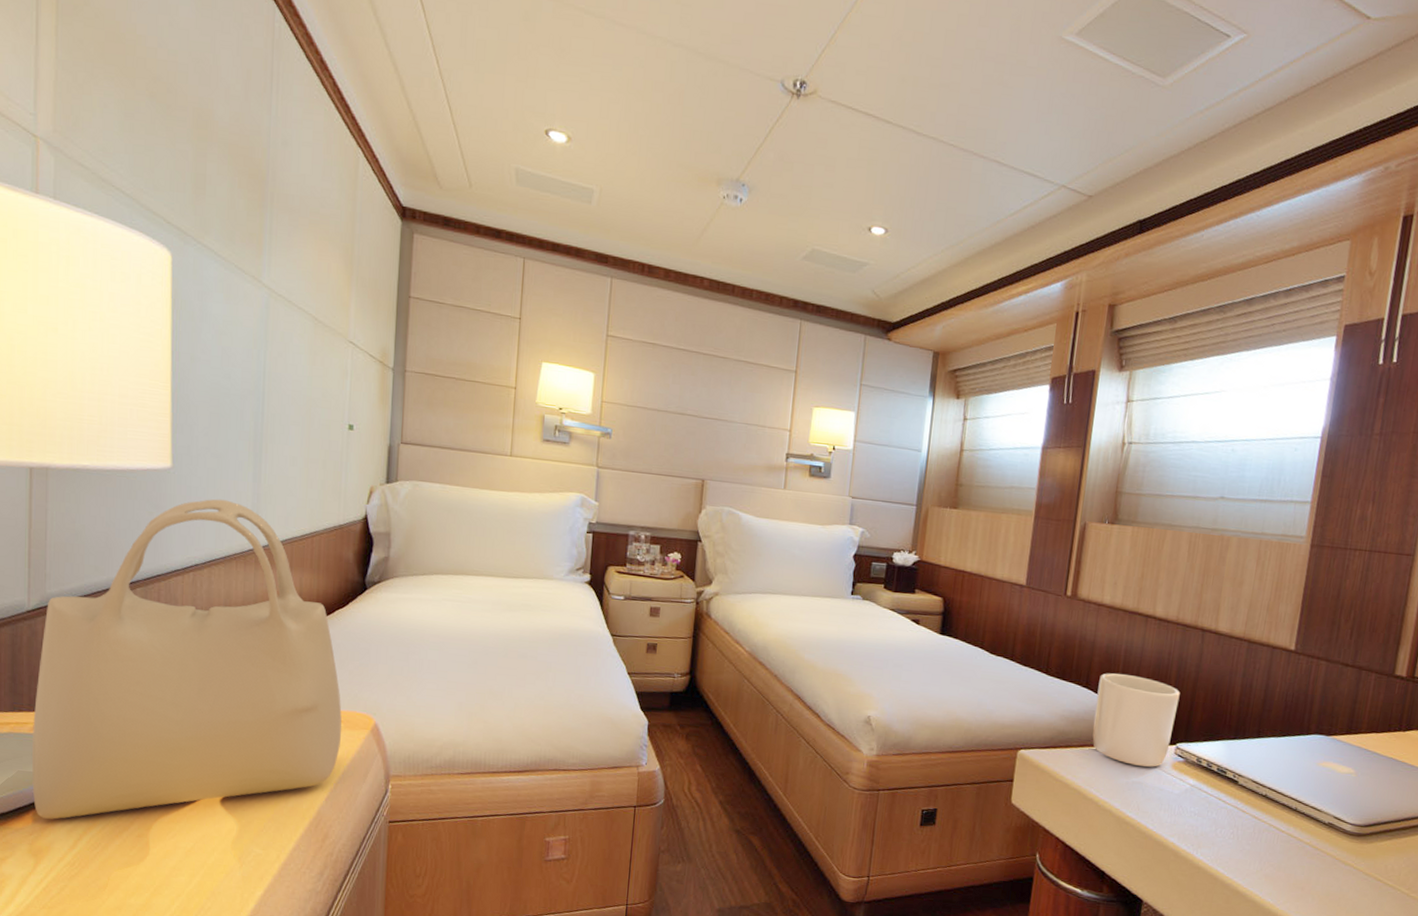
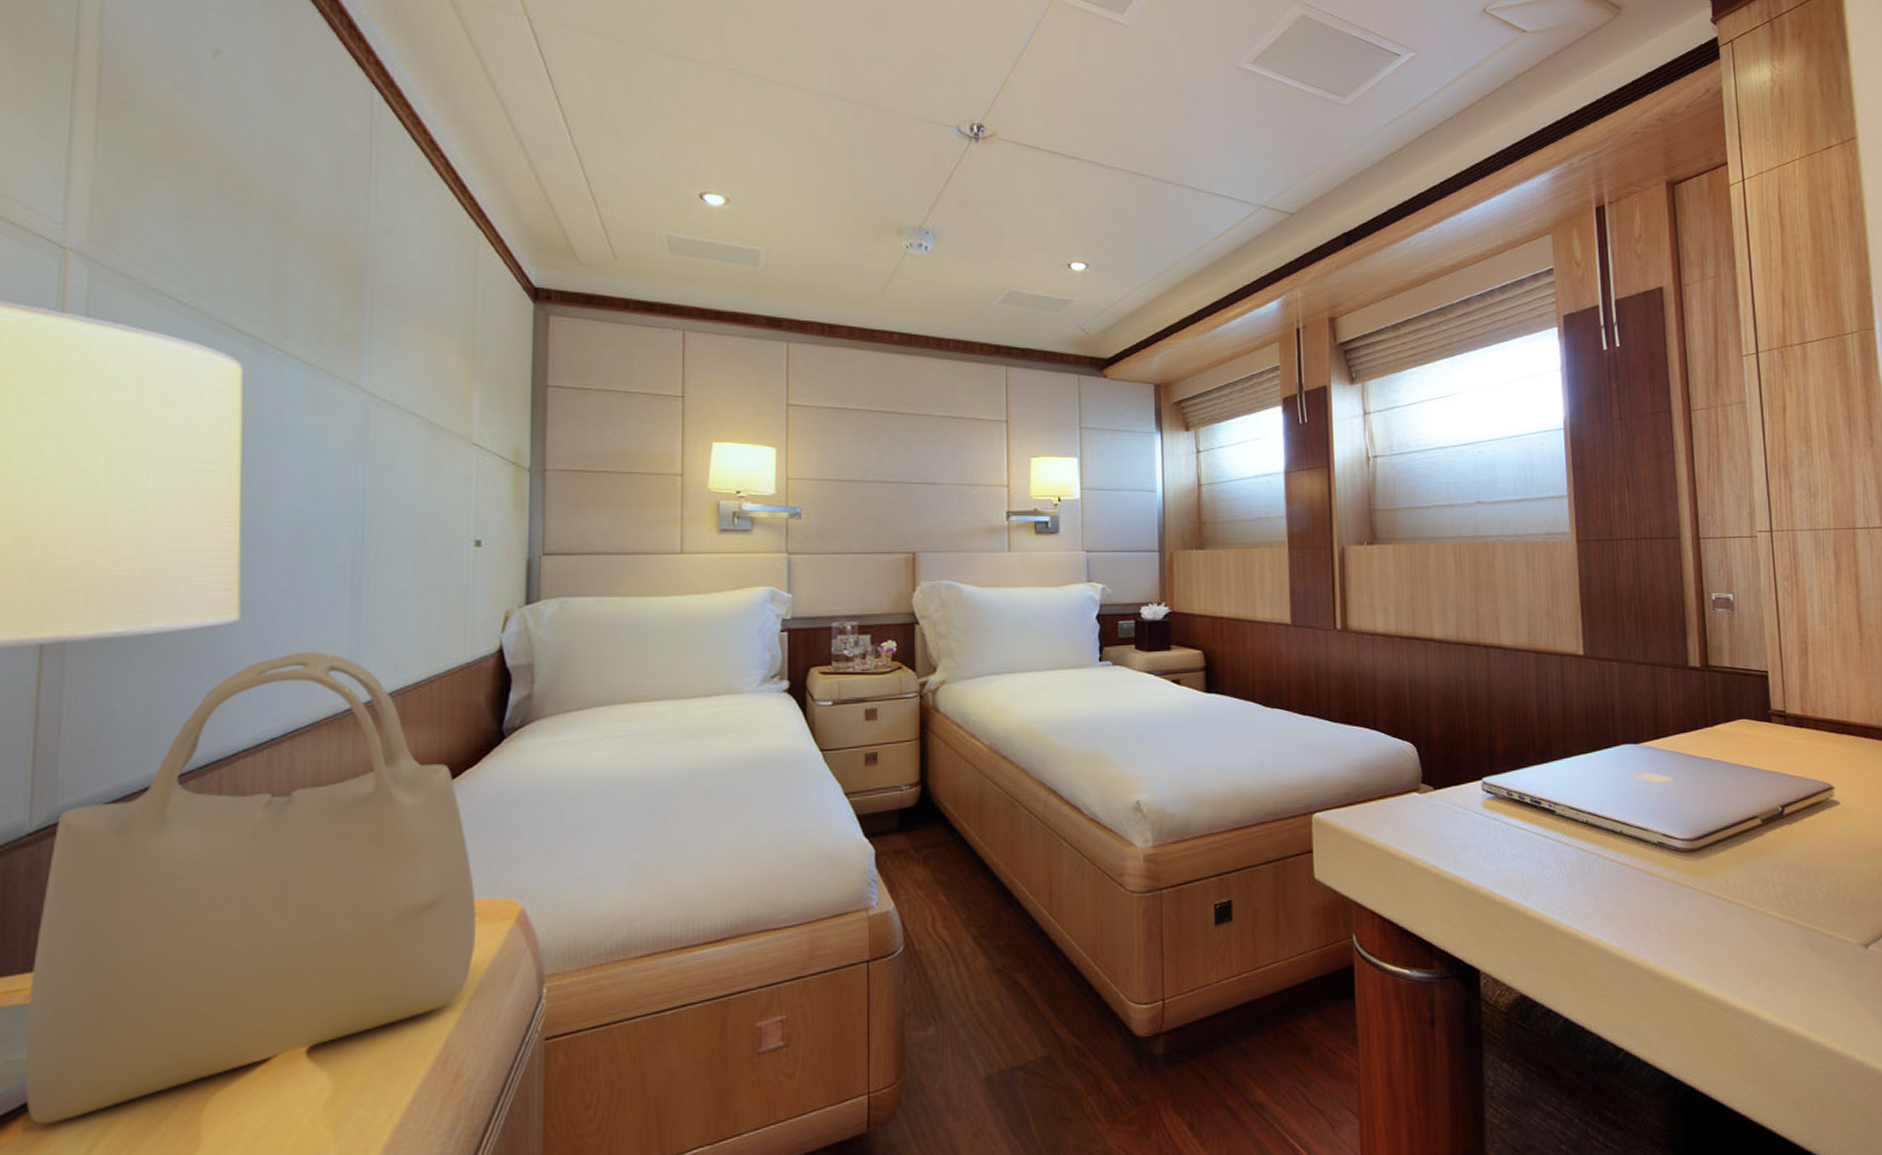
mug: present [1092,673,1180,767] -> none [1387,707,1476,811]

